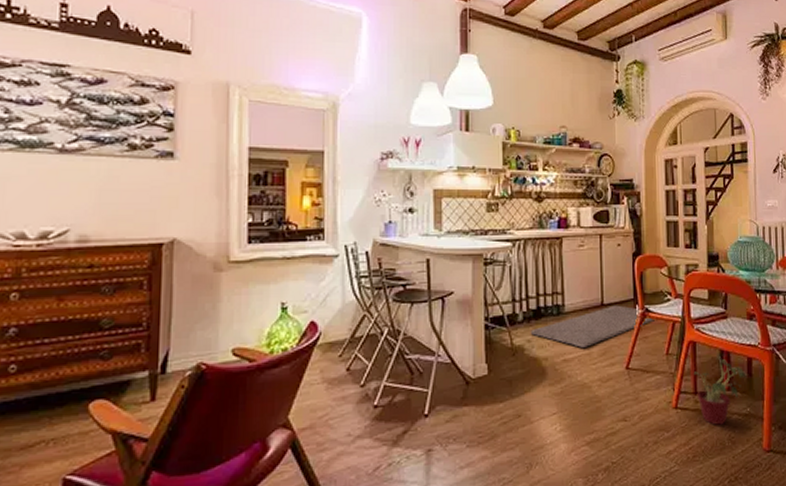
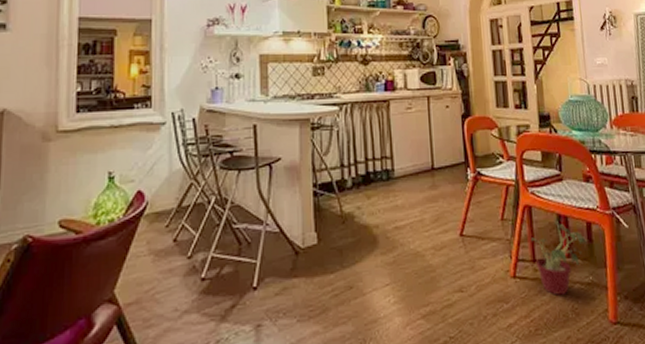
rug: present [530,305,655,348] -> none [359,168,488,214]

